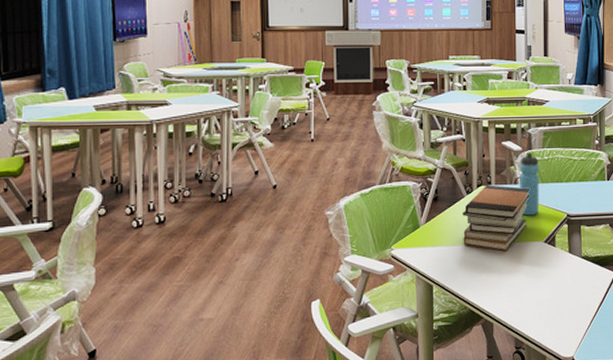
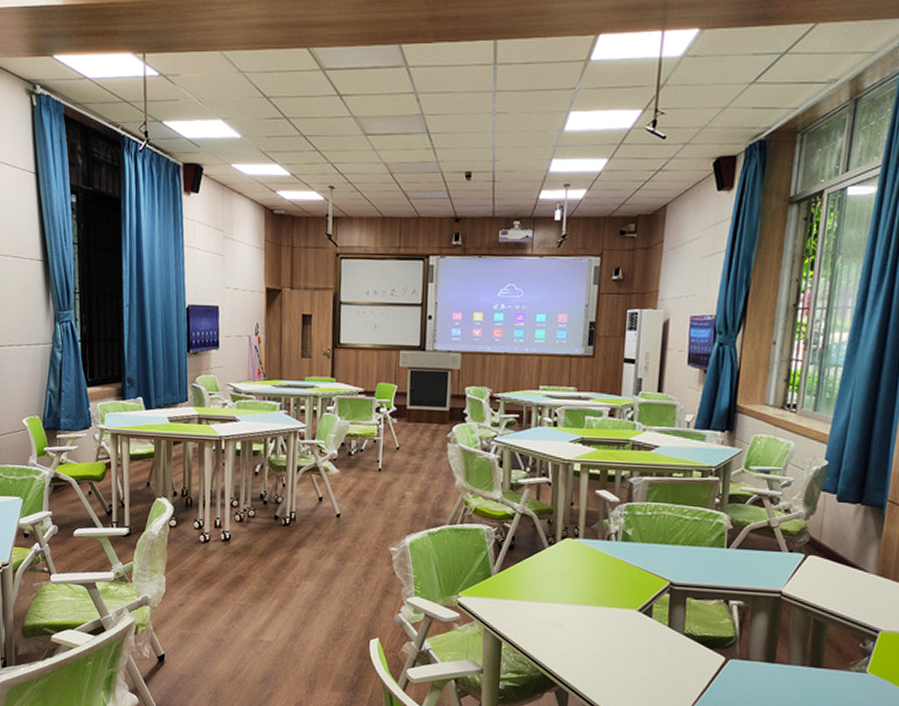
book stack: present [462,185,531,251] -> none [540,538,626,614]
water bottle: present [519,152,539,216] -> none [612,505,640,579]

